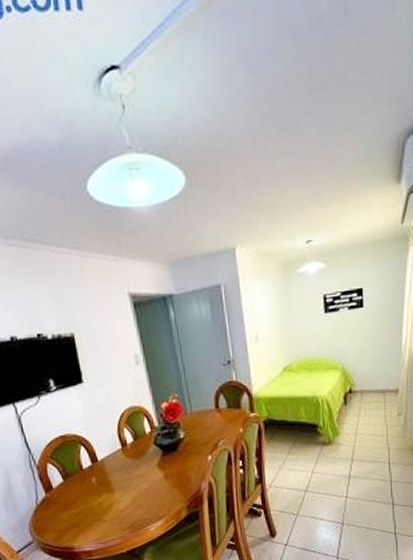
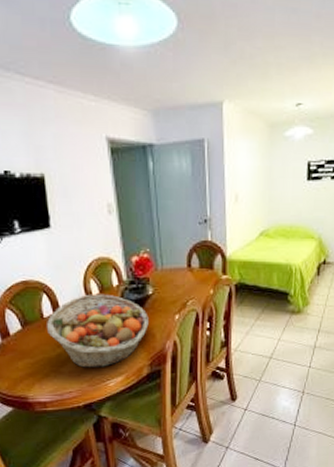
fruit basket: none [86,441,183,515] -> present [47,294,149,368]

